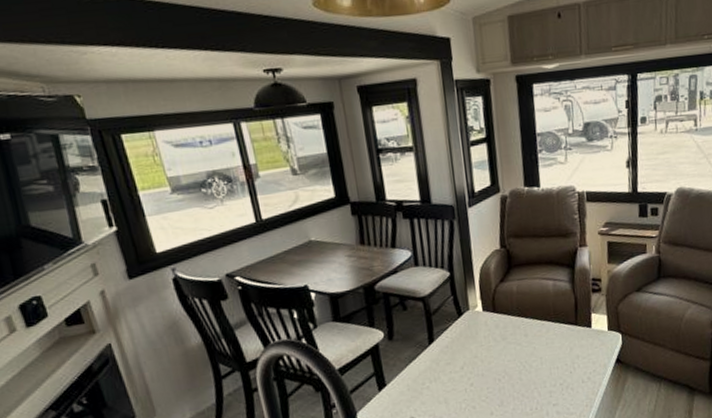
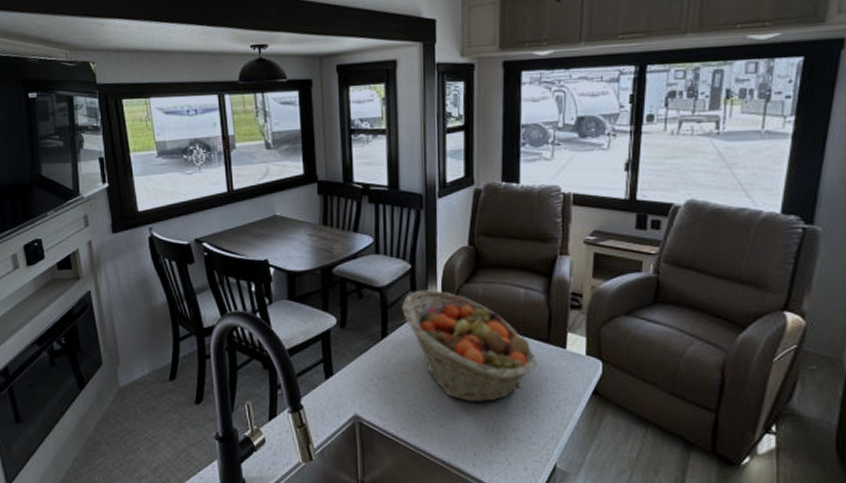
fruit basket: none [444,292,569,388] -> present [401,290,537,403]

